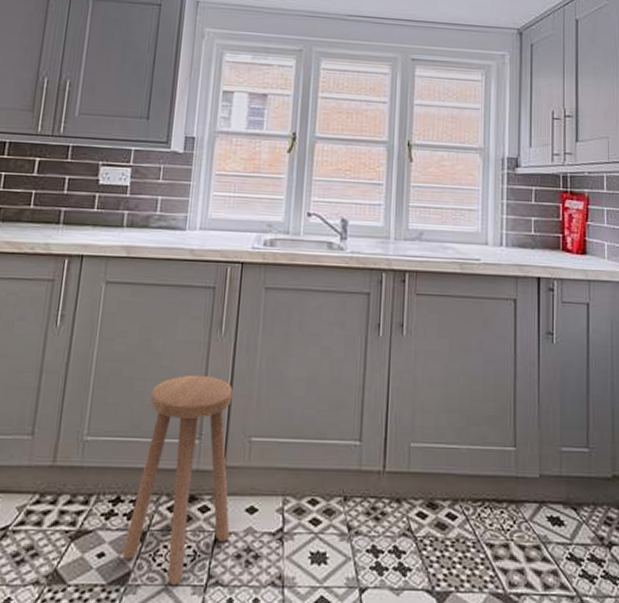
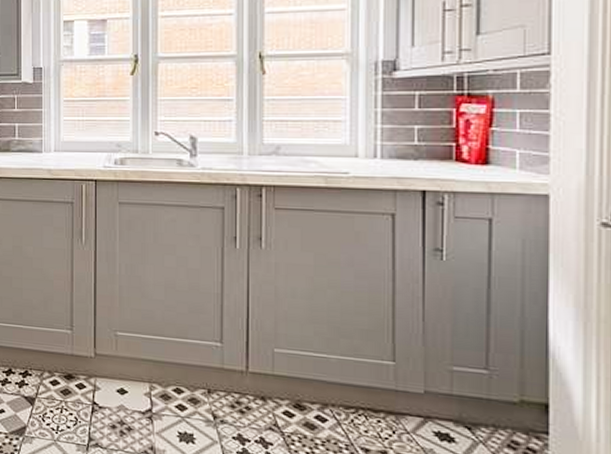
stool: present [122,374,233,585] -> none [18,276,104,441]

